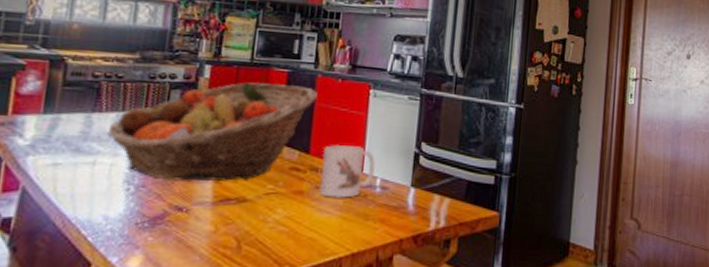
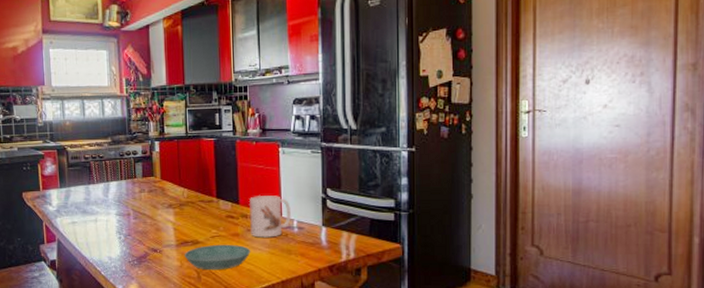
fruit basket: present [107,82,317,182] -> none [100,151,238,230]
saucer: none [221,204,317,239] -> present [184,244,251,271]

